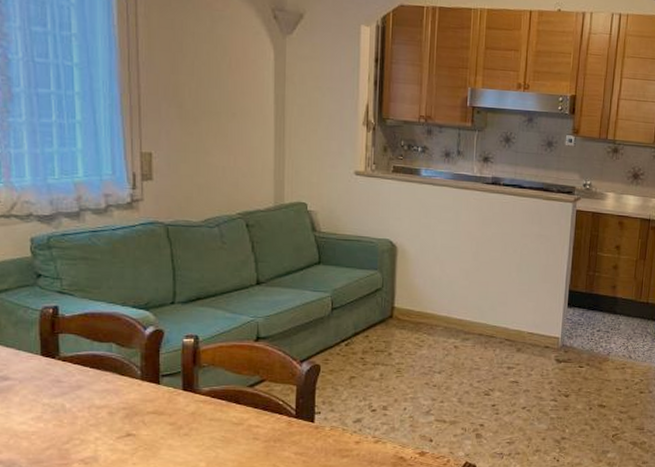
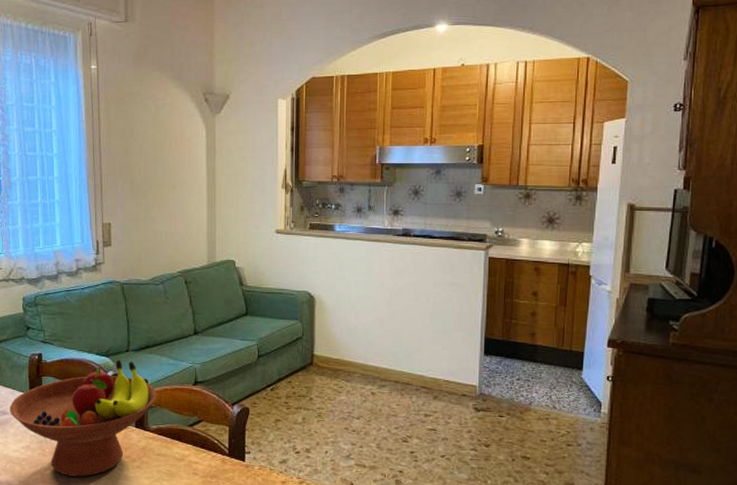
fruit bowl: none [13,313,210,449] -> present [9,359,157,477]

